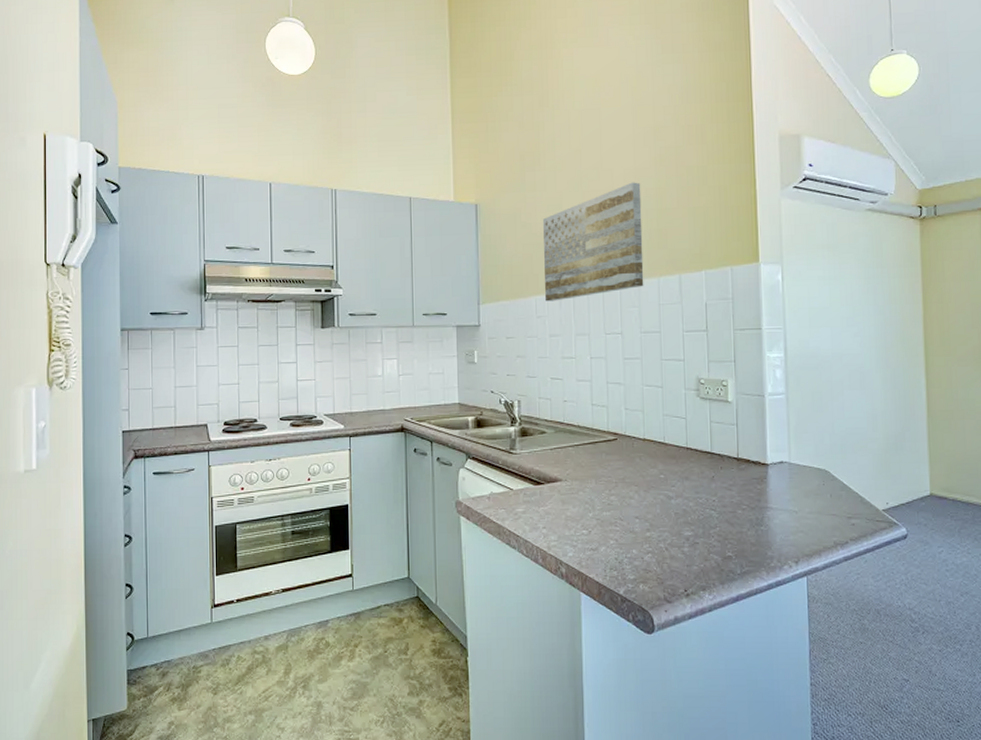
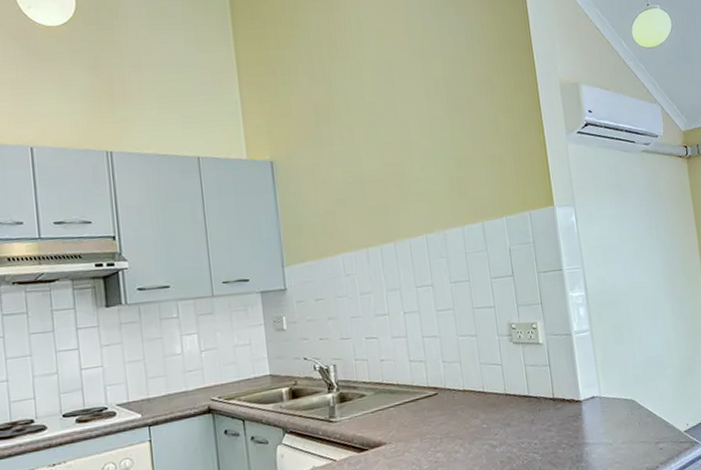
wall art: present [543,182,644,302] -> none [343,132,450,259]

